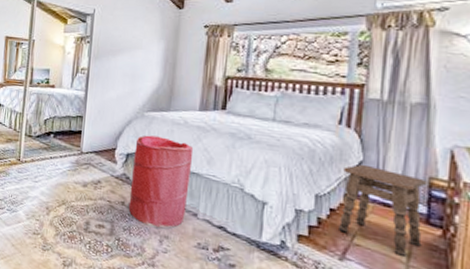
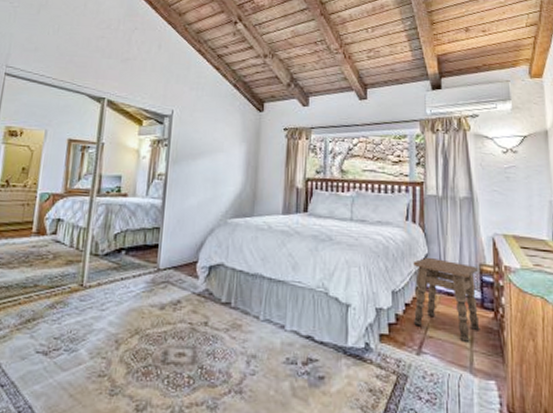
laundry hamper: present [128,135,194,229] -> none [212,244,279,347]

